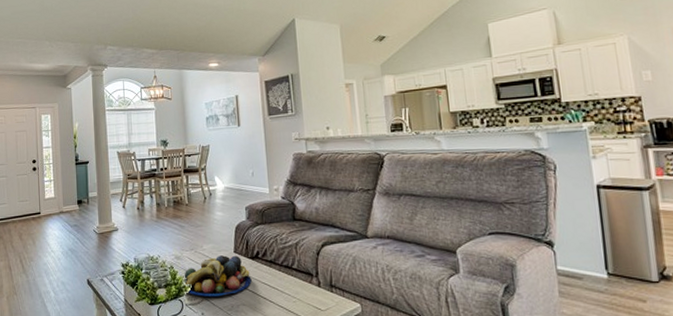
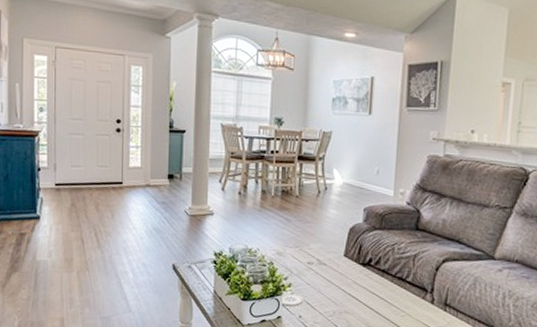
fruit bowl: present [183,255,252,296] -> none [282,257,360,301]

